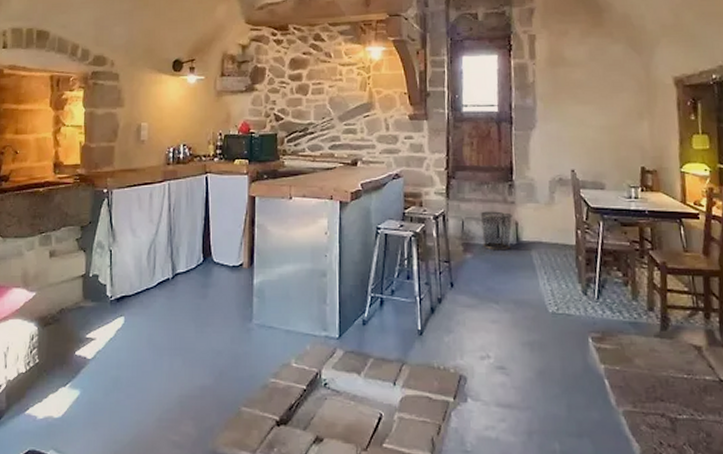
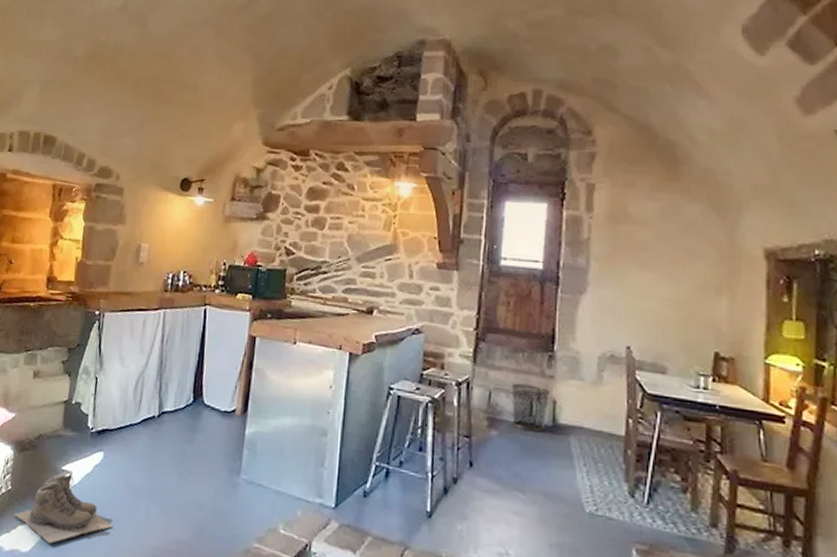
boots: none [44,339,139,406] -> present [14,472,112,544]

